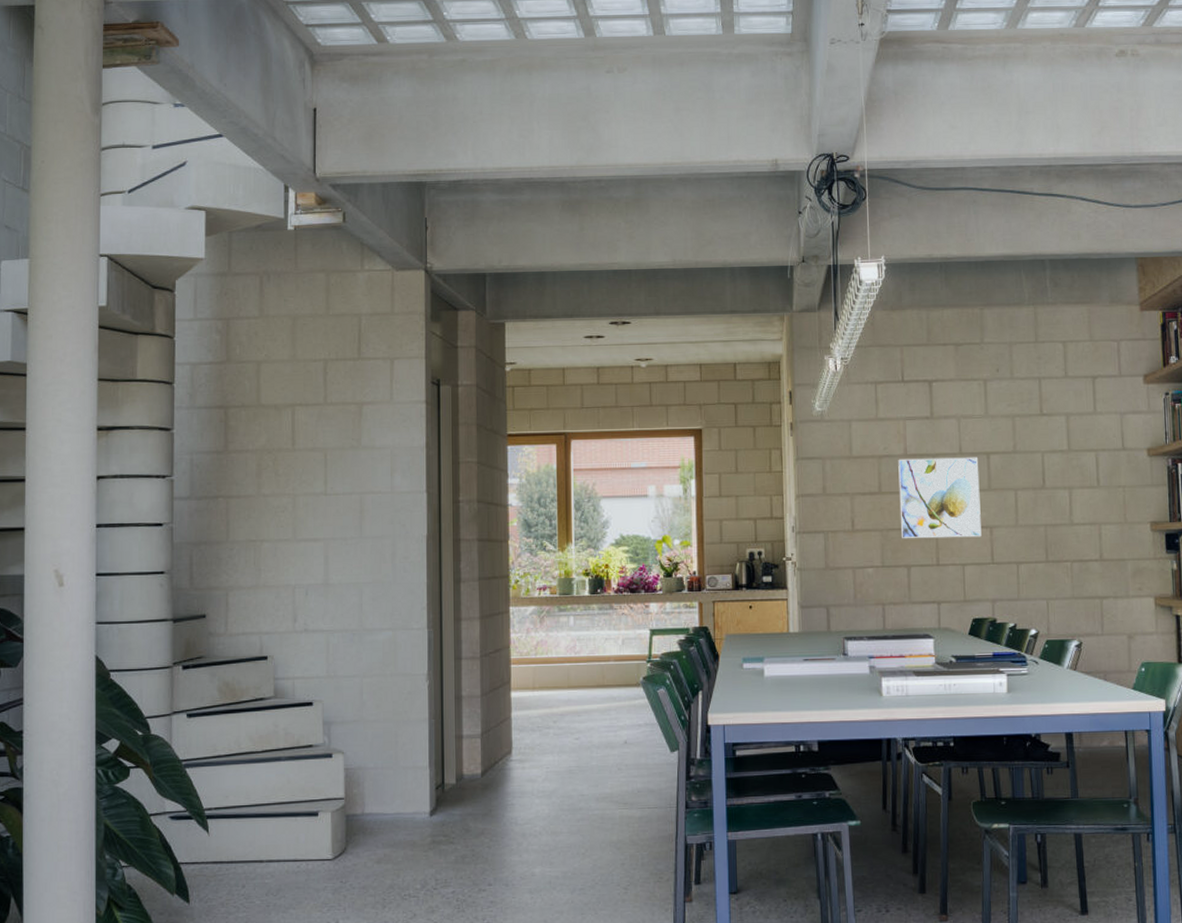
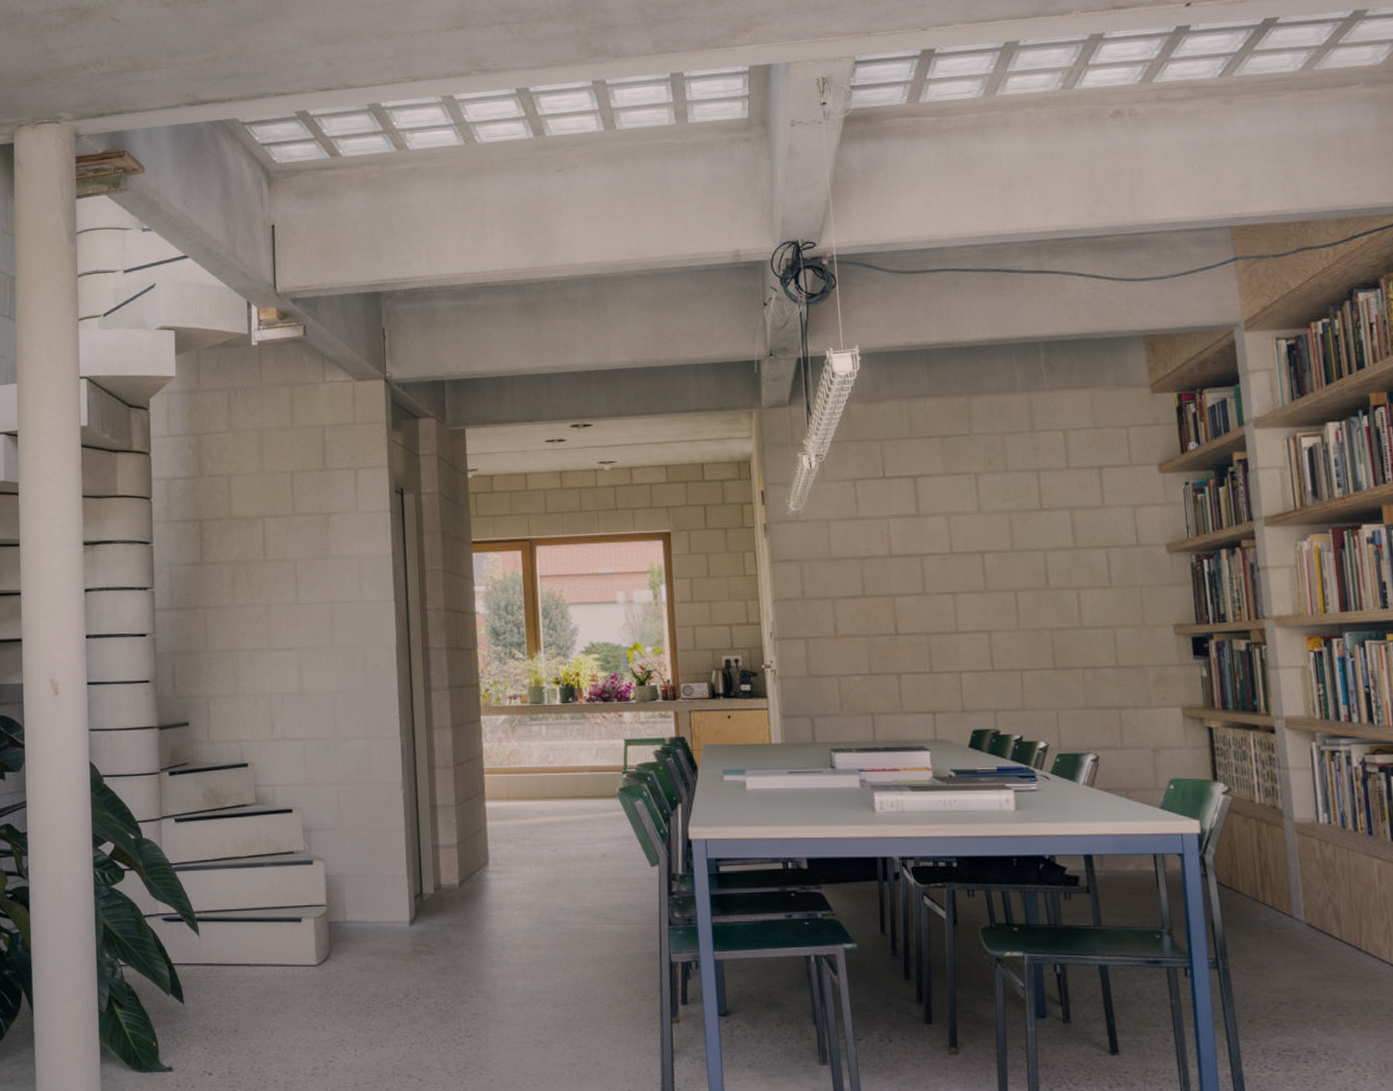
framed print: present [898,457,982,539] -> none [882,556,979,645]

